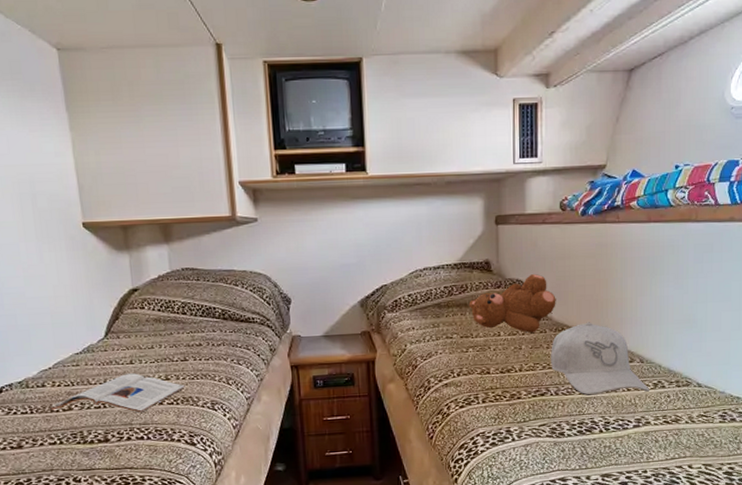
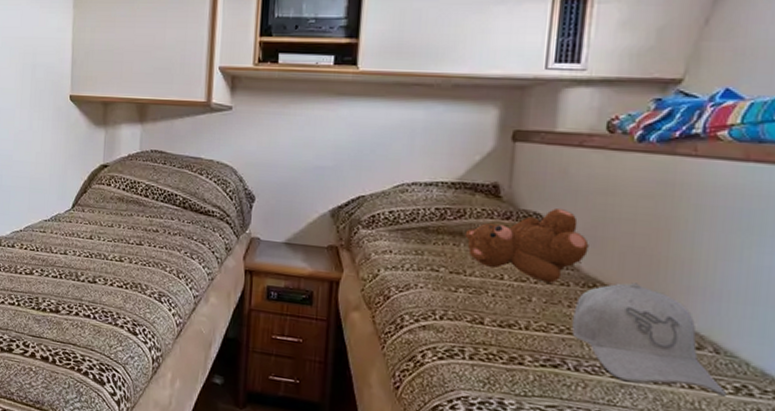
magazine: present [50,373,185,413] -> none [15,248,136,290]

